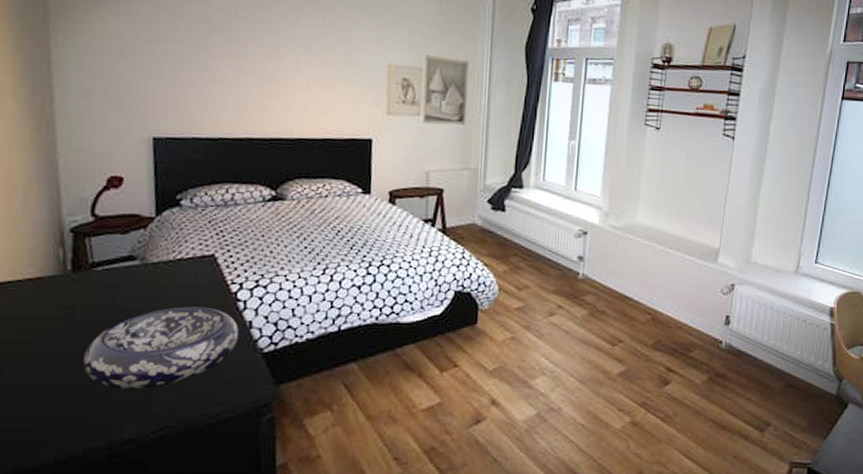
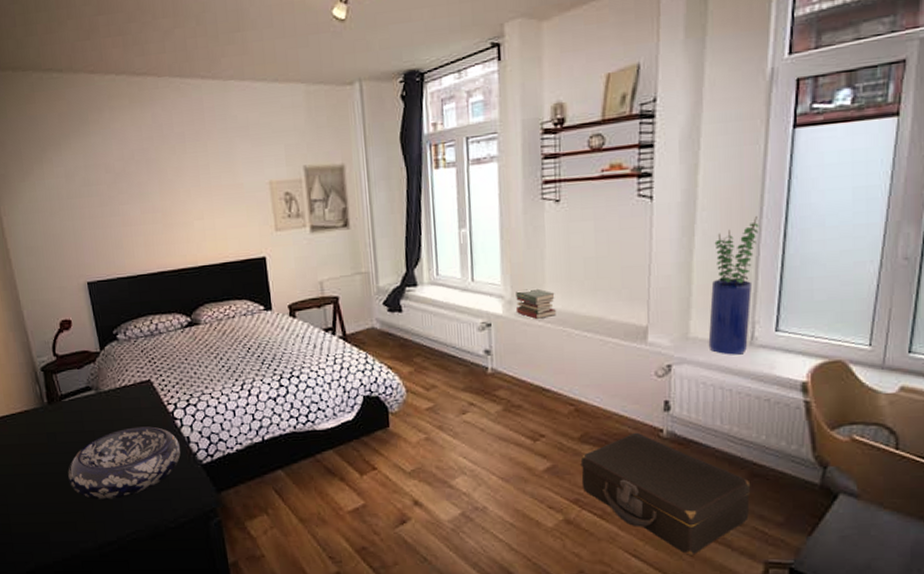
books: none [610,204,646,233] -> present [515,288,556,320]
suitcase: none [650,342,786,456] -> present [580,432,751,555]
vase: none [765,166,811,280] -> present [708,216,759,355]

